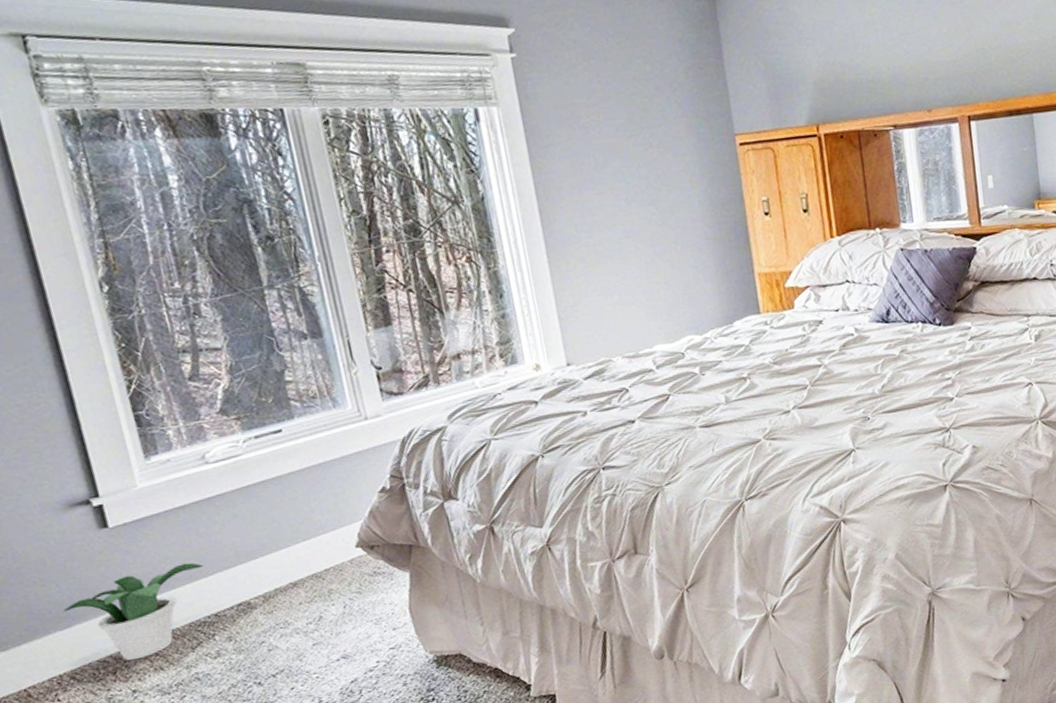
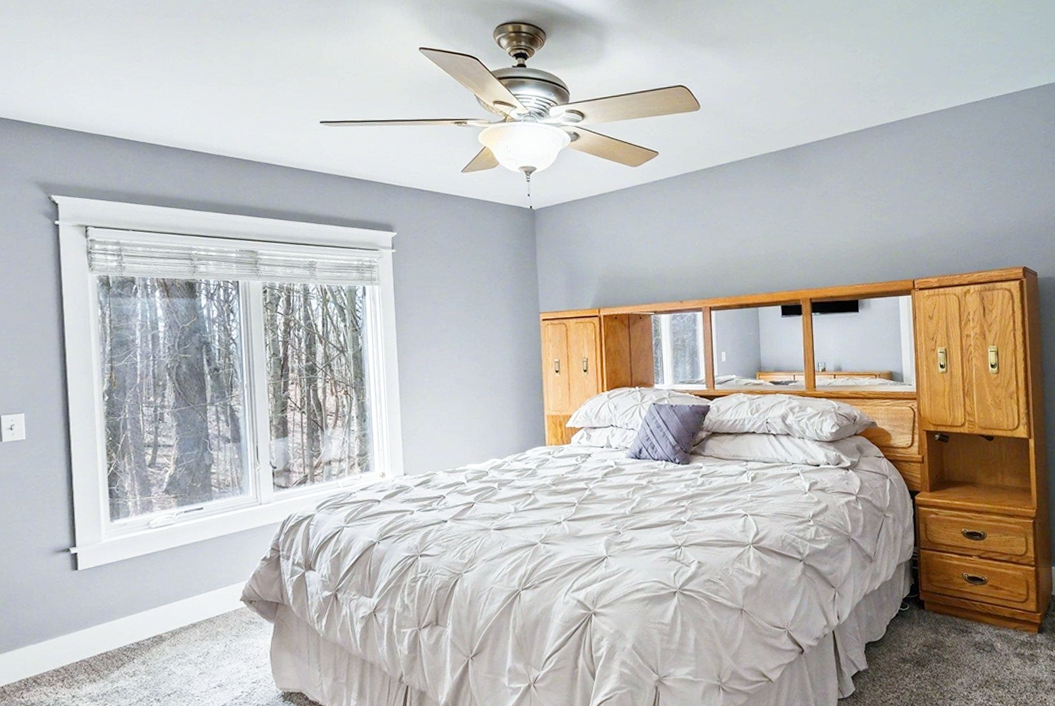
potted plant: present [62,562,204,661] -> none [37,601,135,673]

